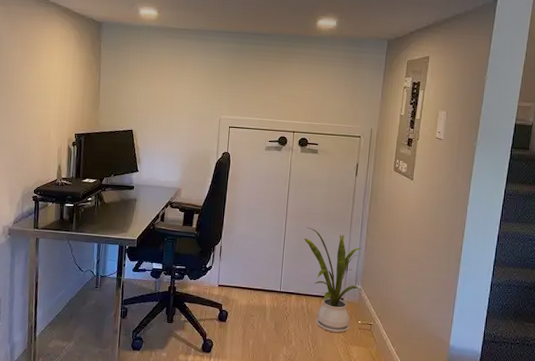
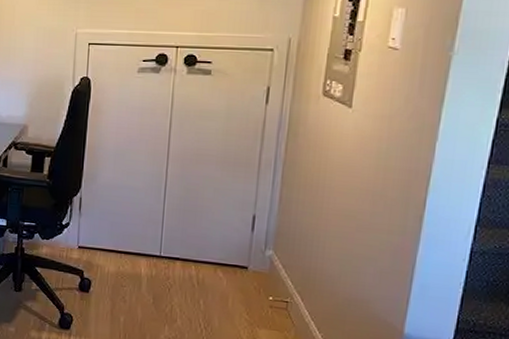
house plant: present [304,228,362,334] -> none [192,174,274,312]

